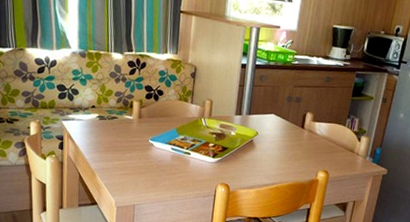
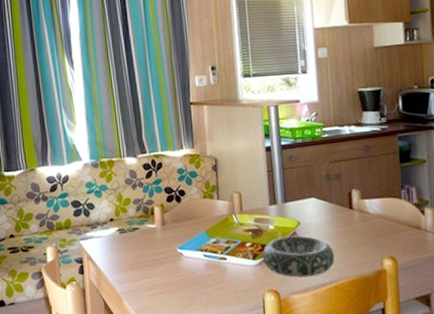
decorative bowl: none [221,142,281,178] -> present [262,235,335,278]

